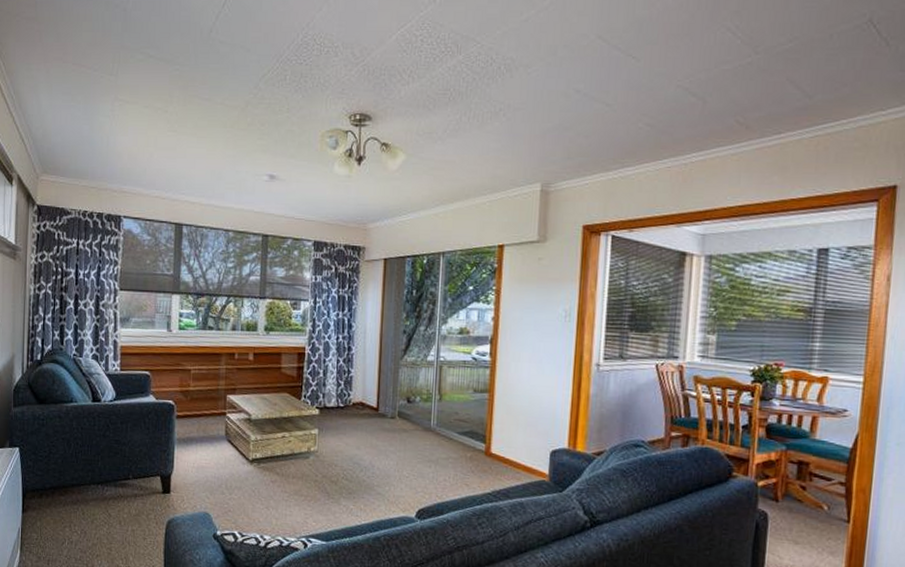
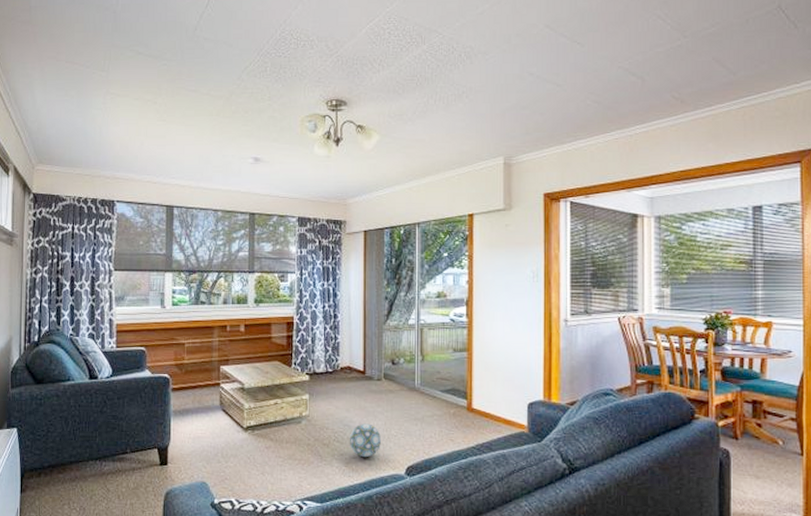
ball: none [358,462,393,498] -> present [349,423,382,458]

